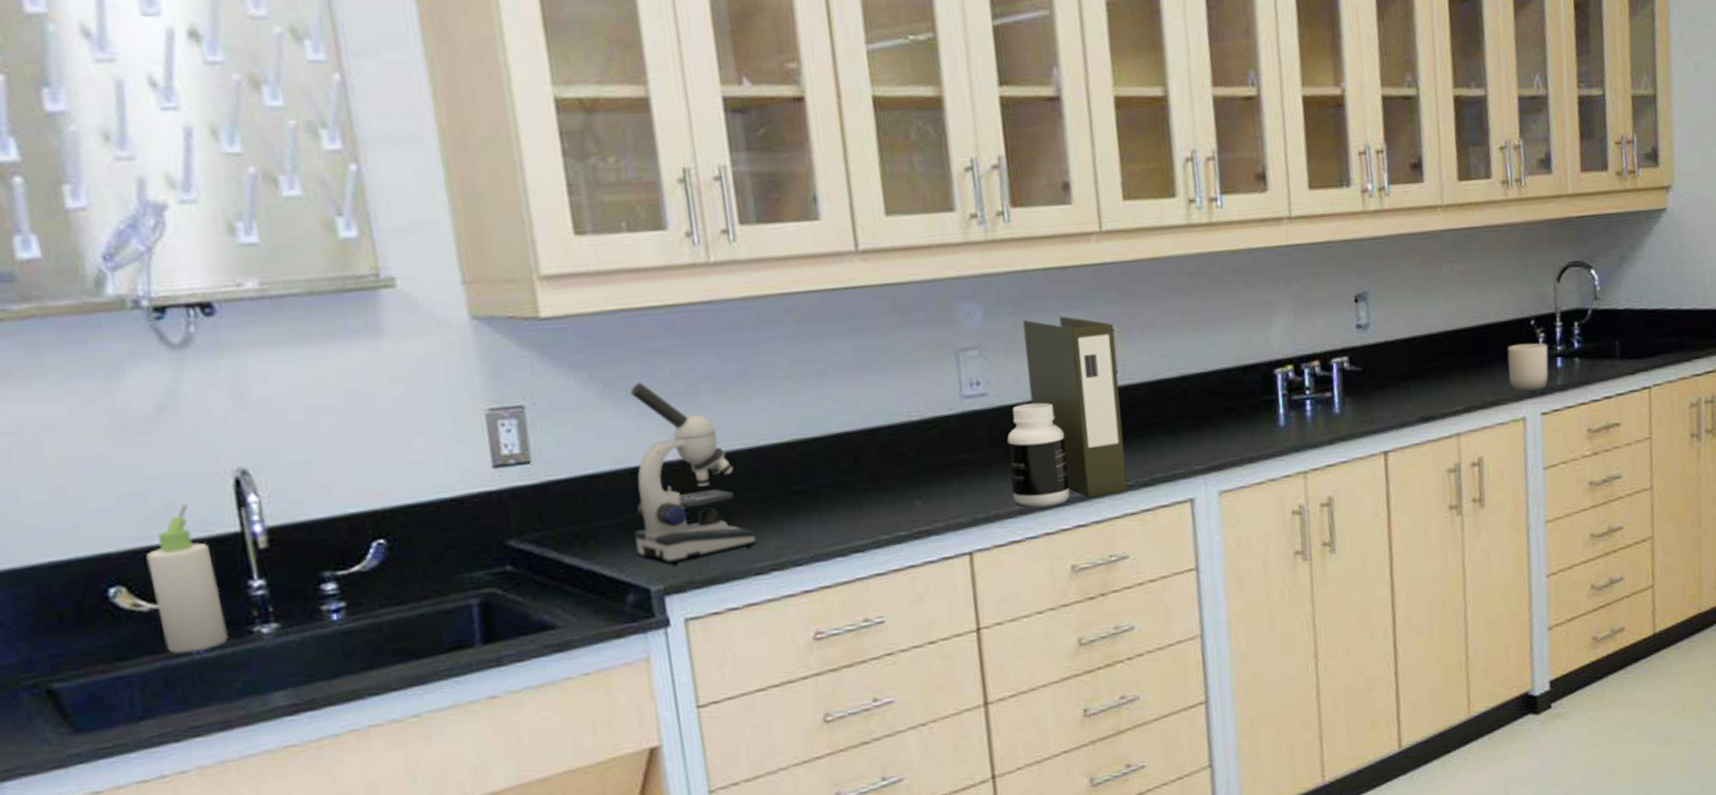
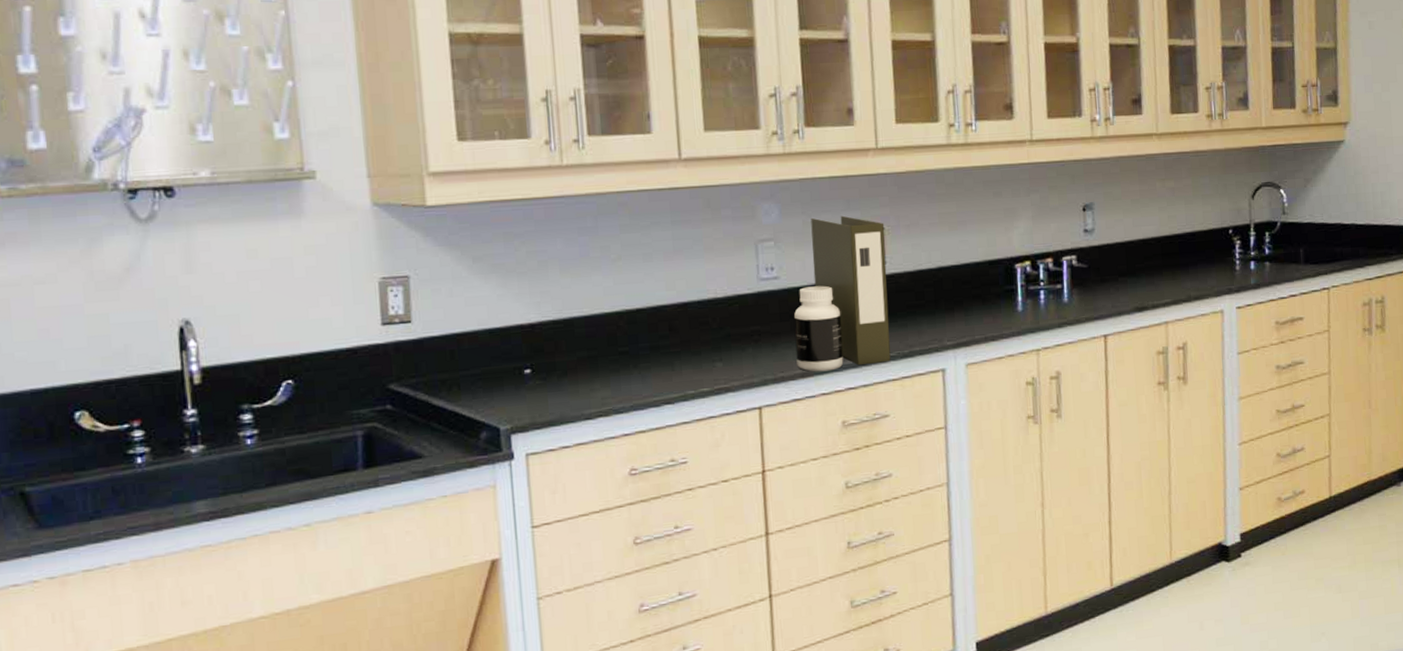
bottle: present [146,503,228,654] -> none [106,346,164,467]
microscope: present [630,381,757,567] -> none [490,259,587,411]
mug: present [1507,343,1549,391] -> none [1208,248,1244,288]

